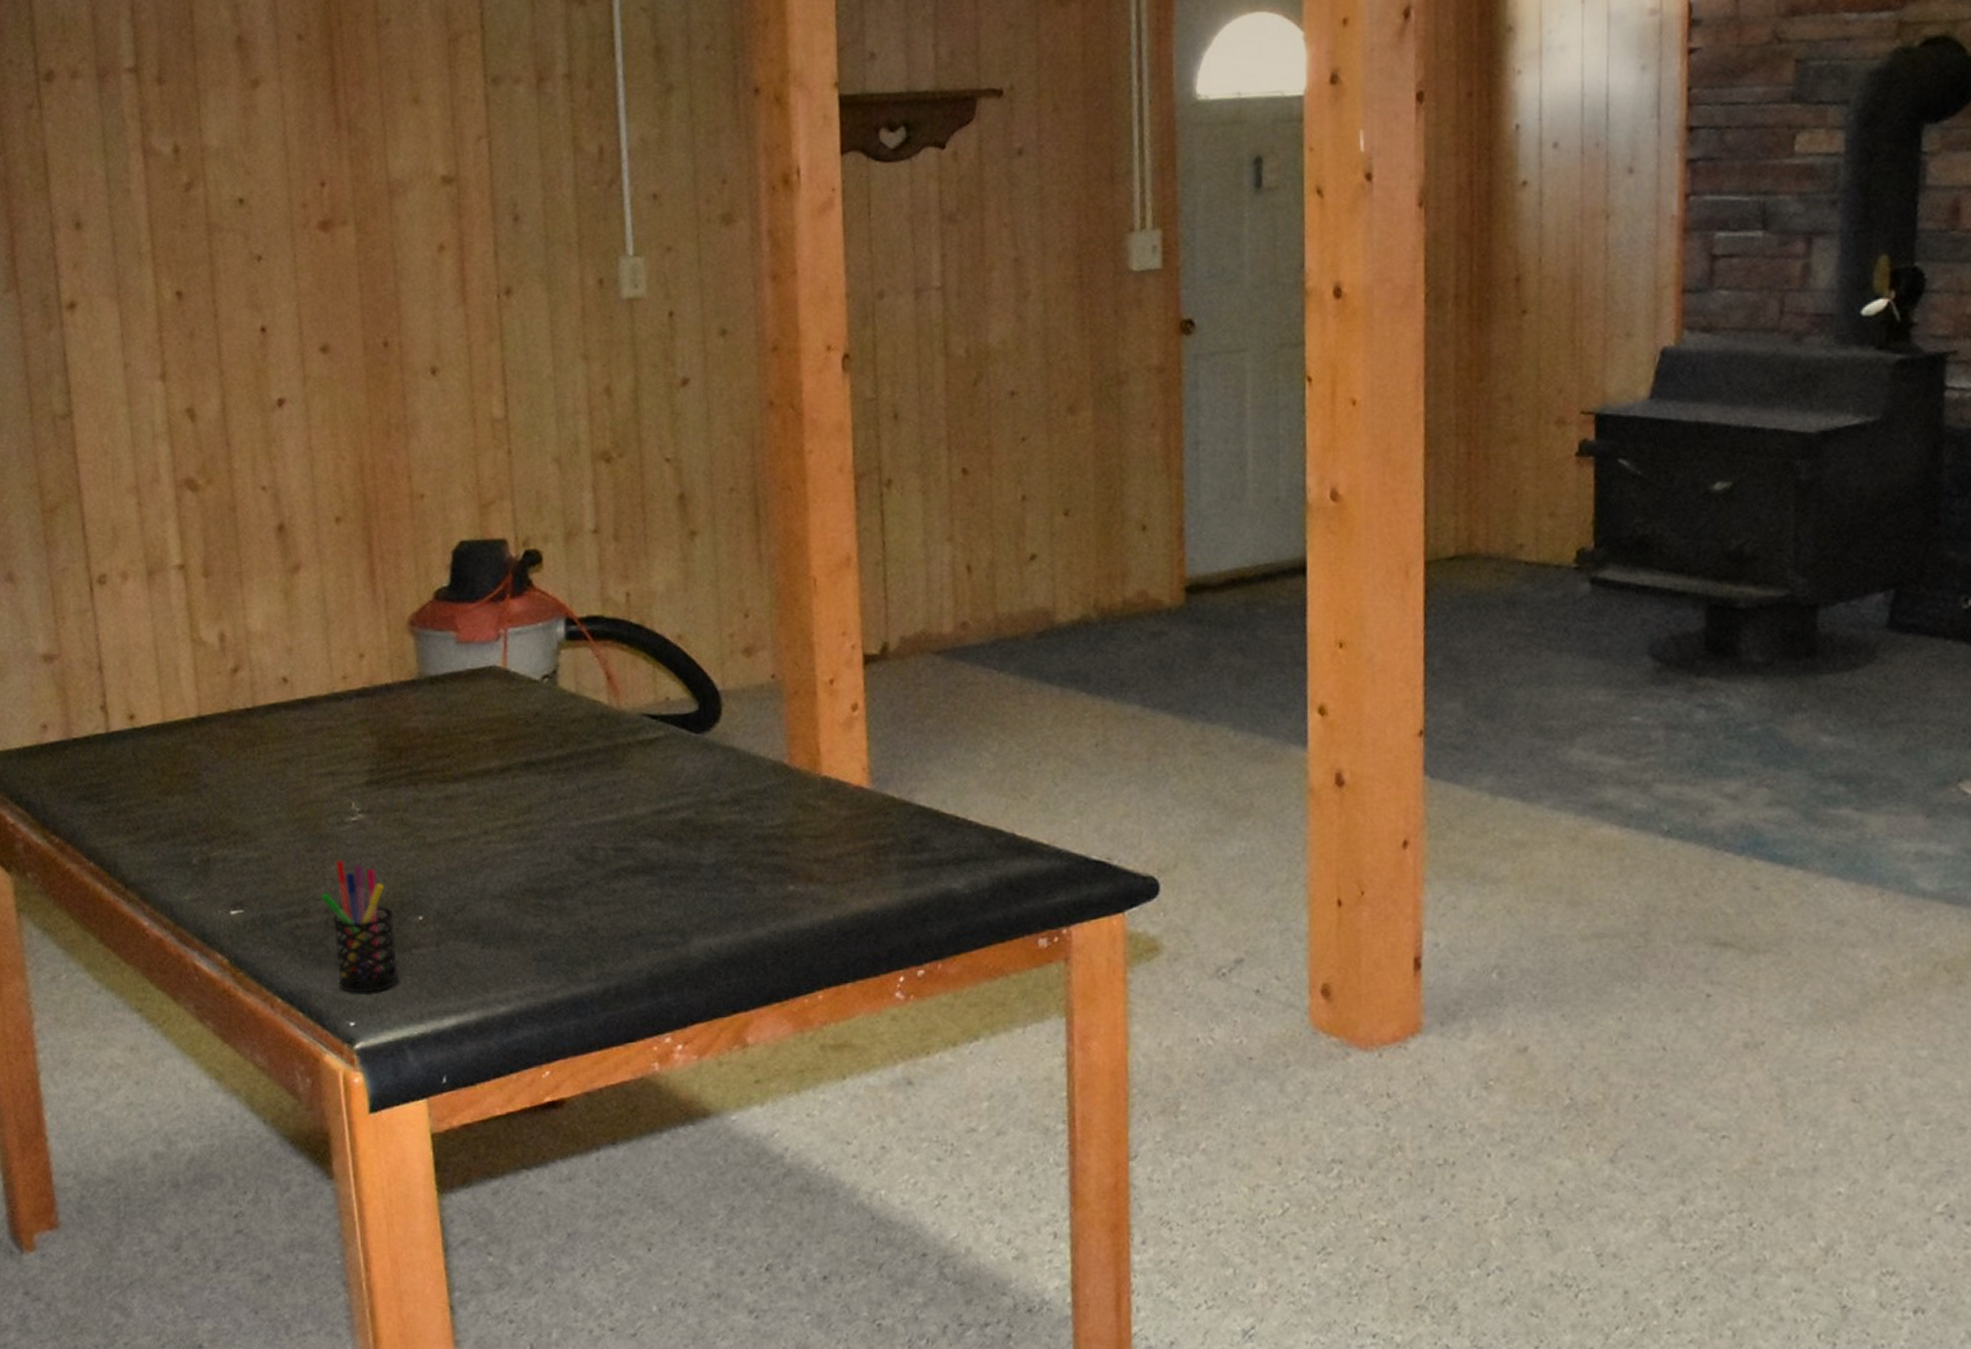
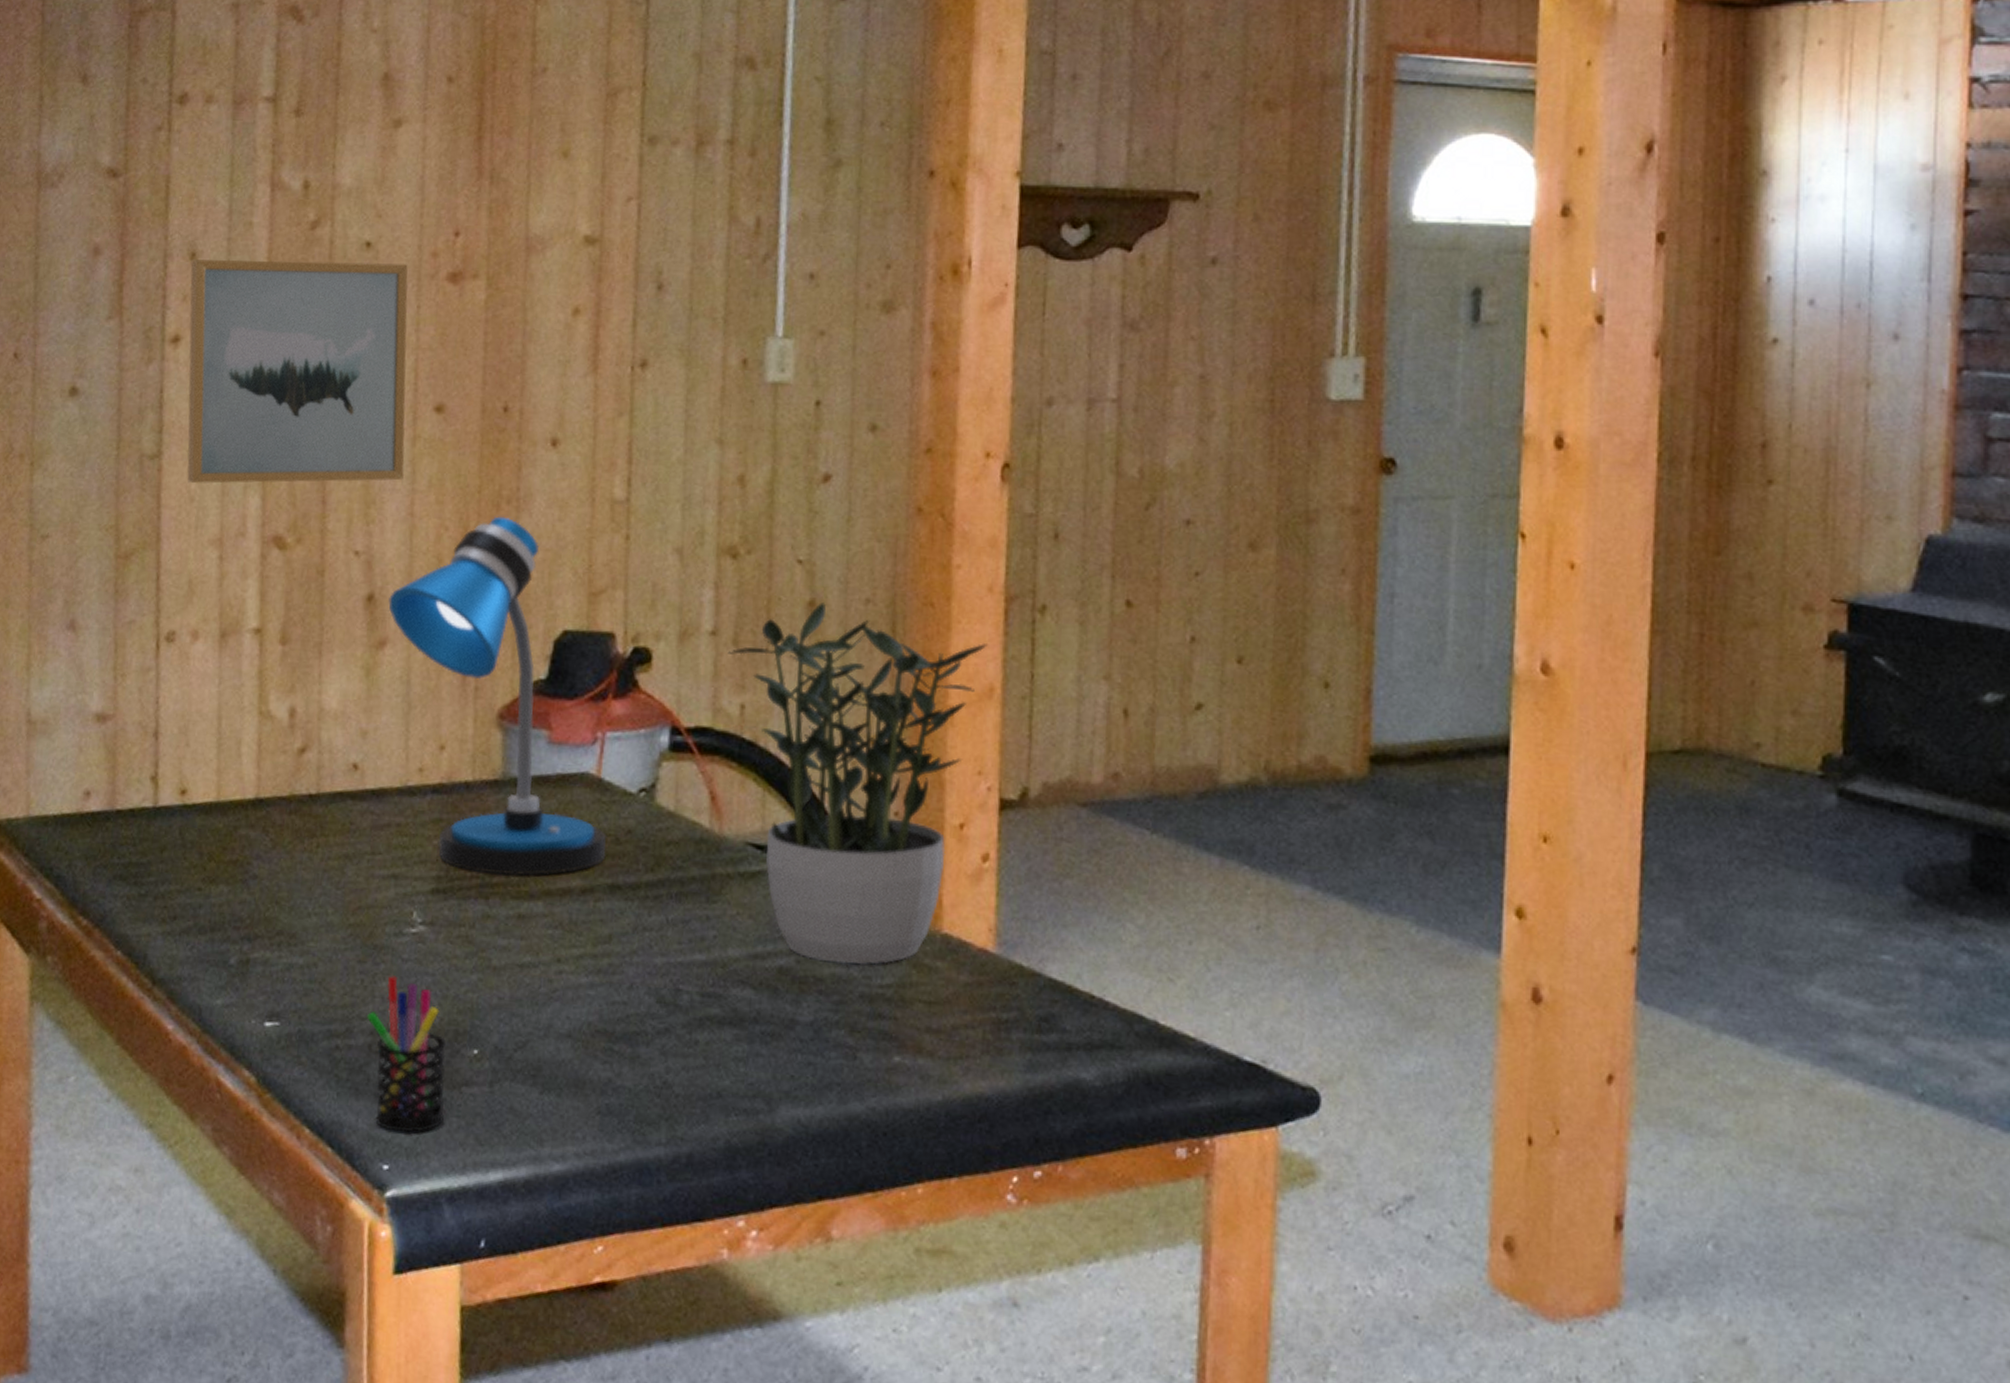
wall art: none [76,217,298,437] -> present [187,259,408,484]
desk lamp: none [298,443,519,763] -> present [388,516,607,876]
potted plant: none [610,494,842,811] -> present [727,601,988,965]

